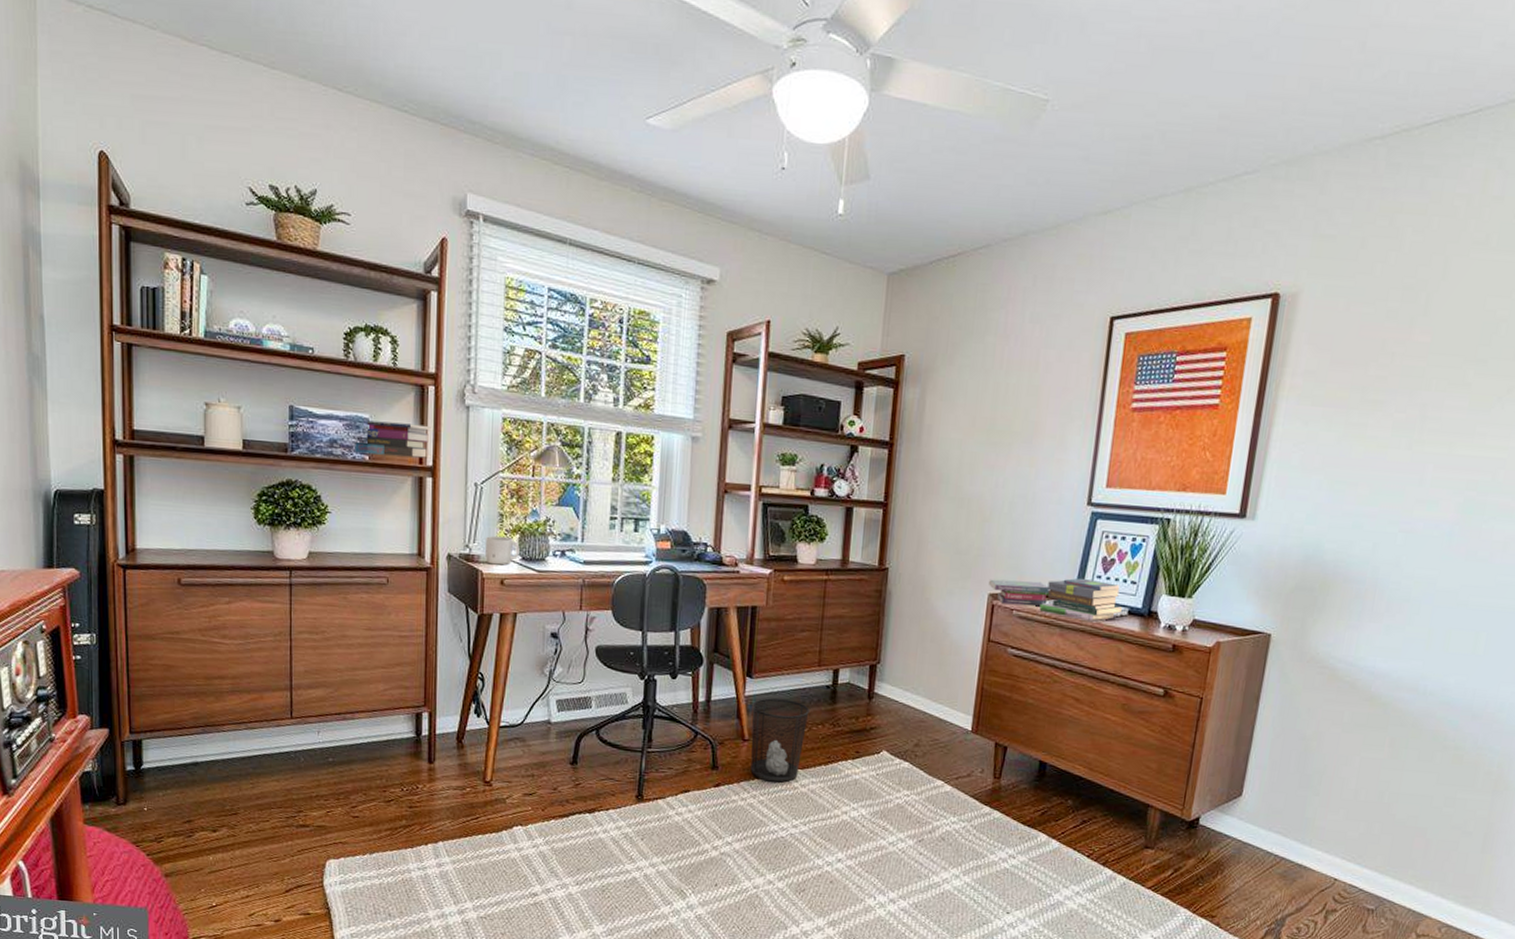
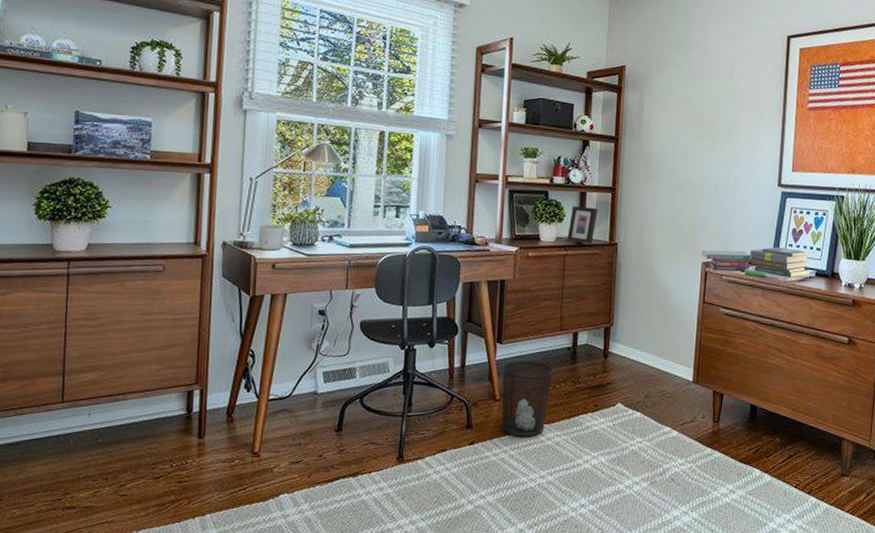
books: present [352,420,432,458] -> none [135,124,211,157]
picture frame: none [829,523,867,569] -> present [567,206,598,245]

